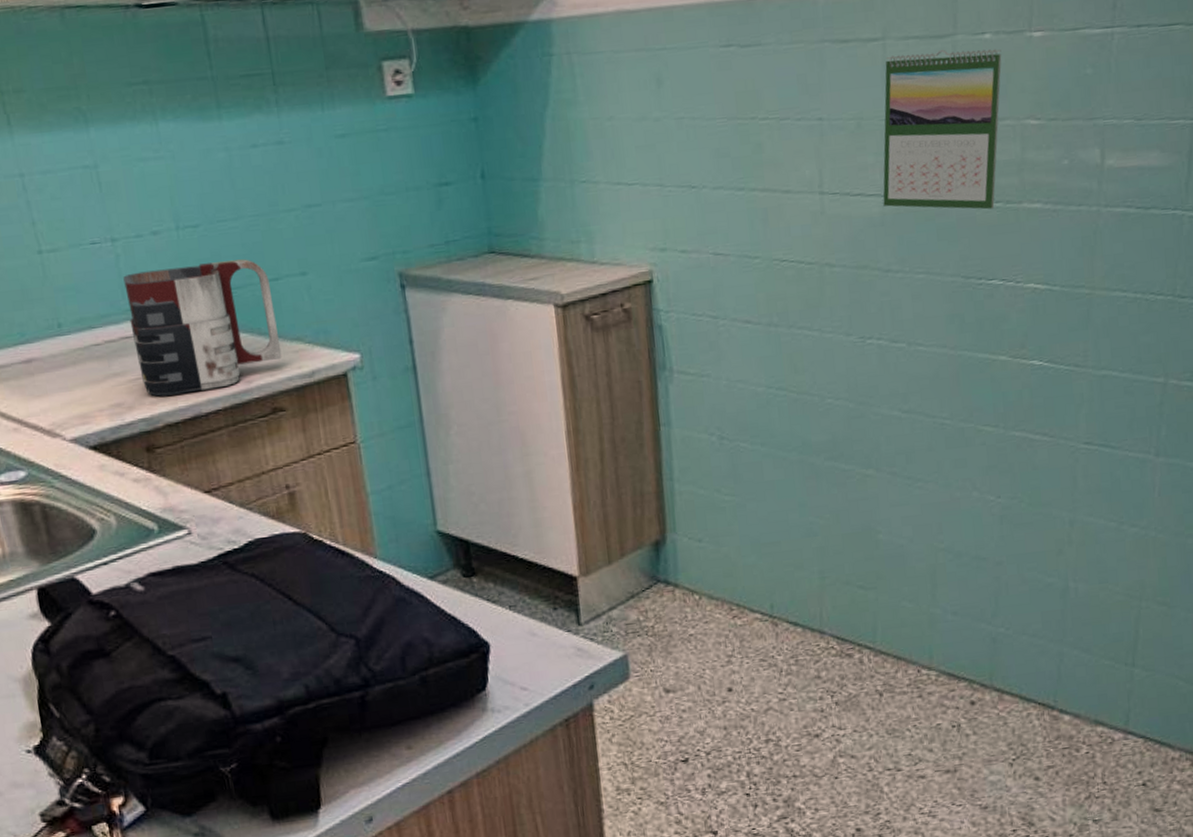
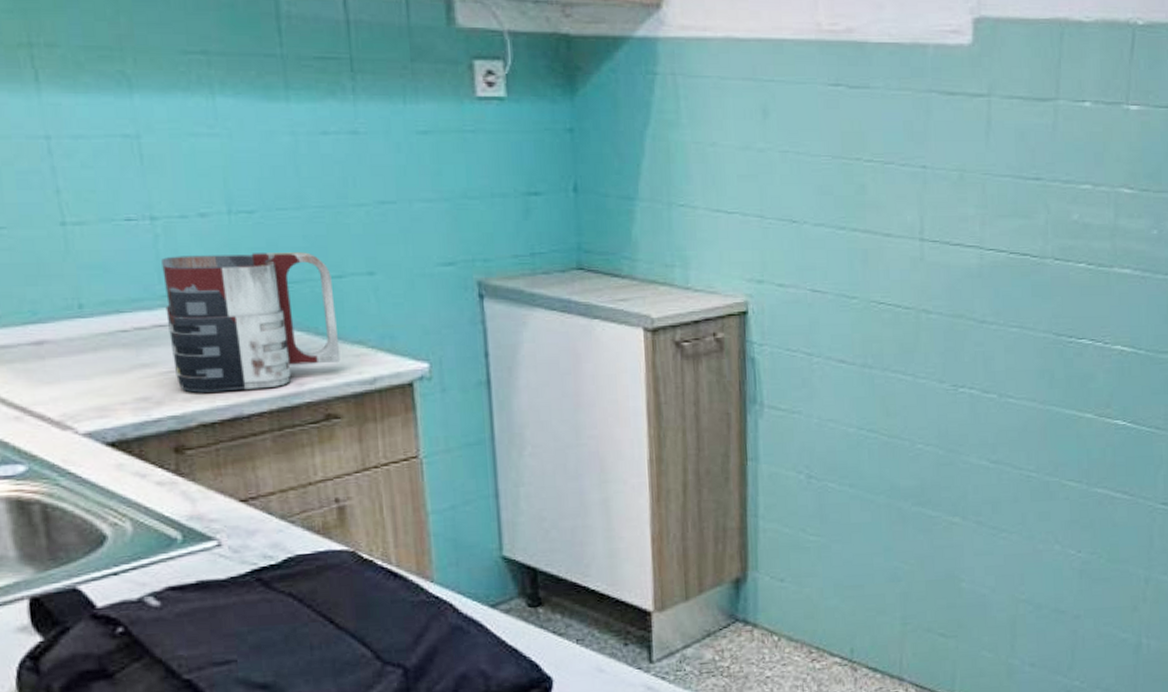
calendar: present [883,49,1002,210] -> none [981,112,1100,271]

